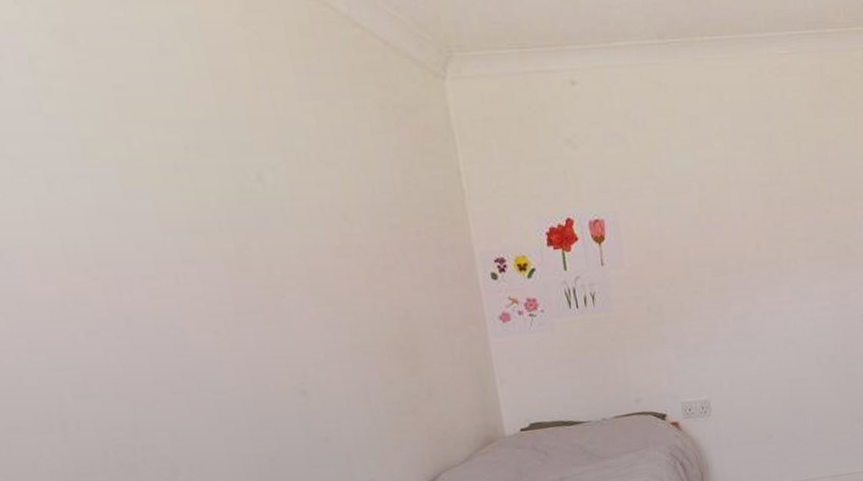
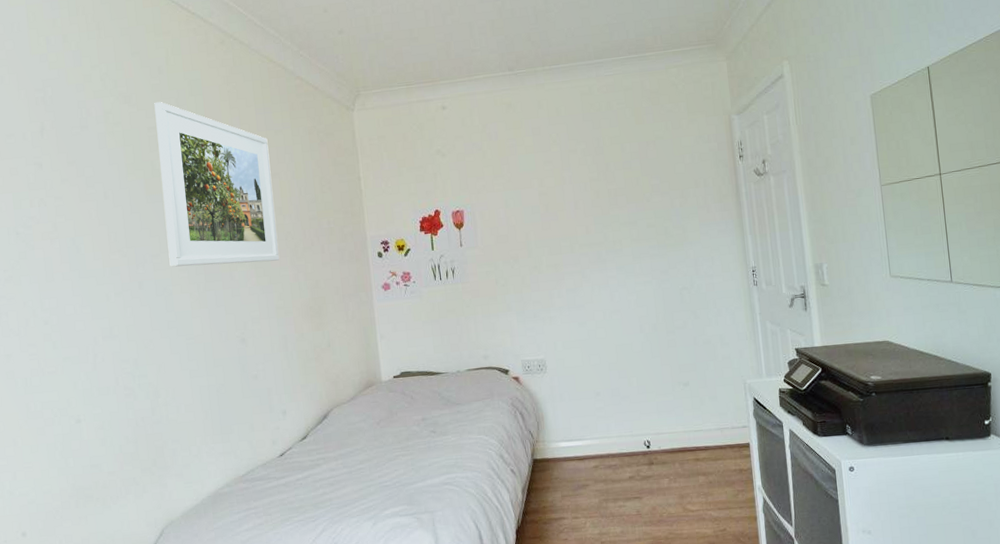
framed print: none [119,47,350,294] -> present [154,102,280,267]

